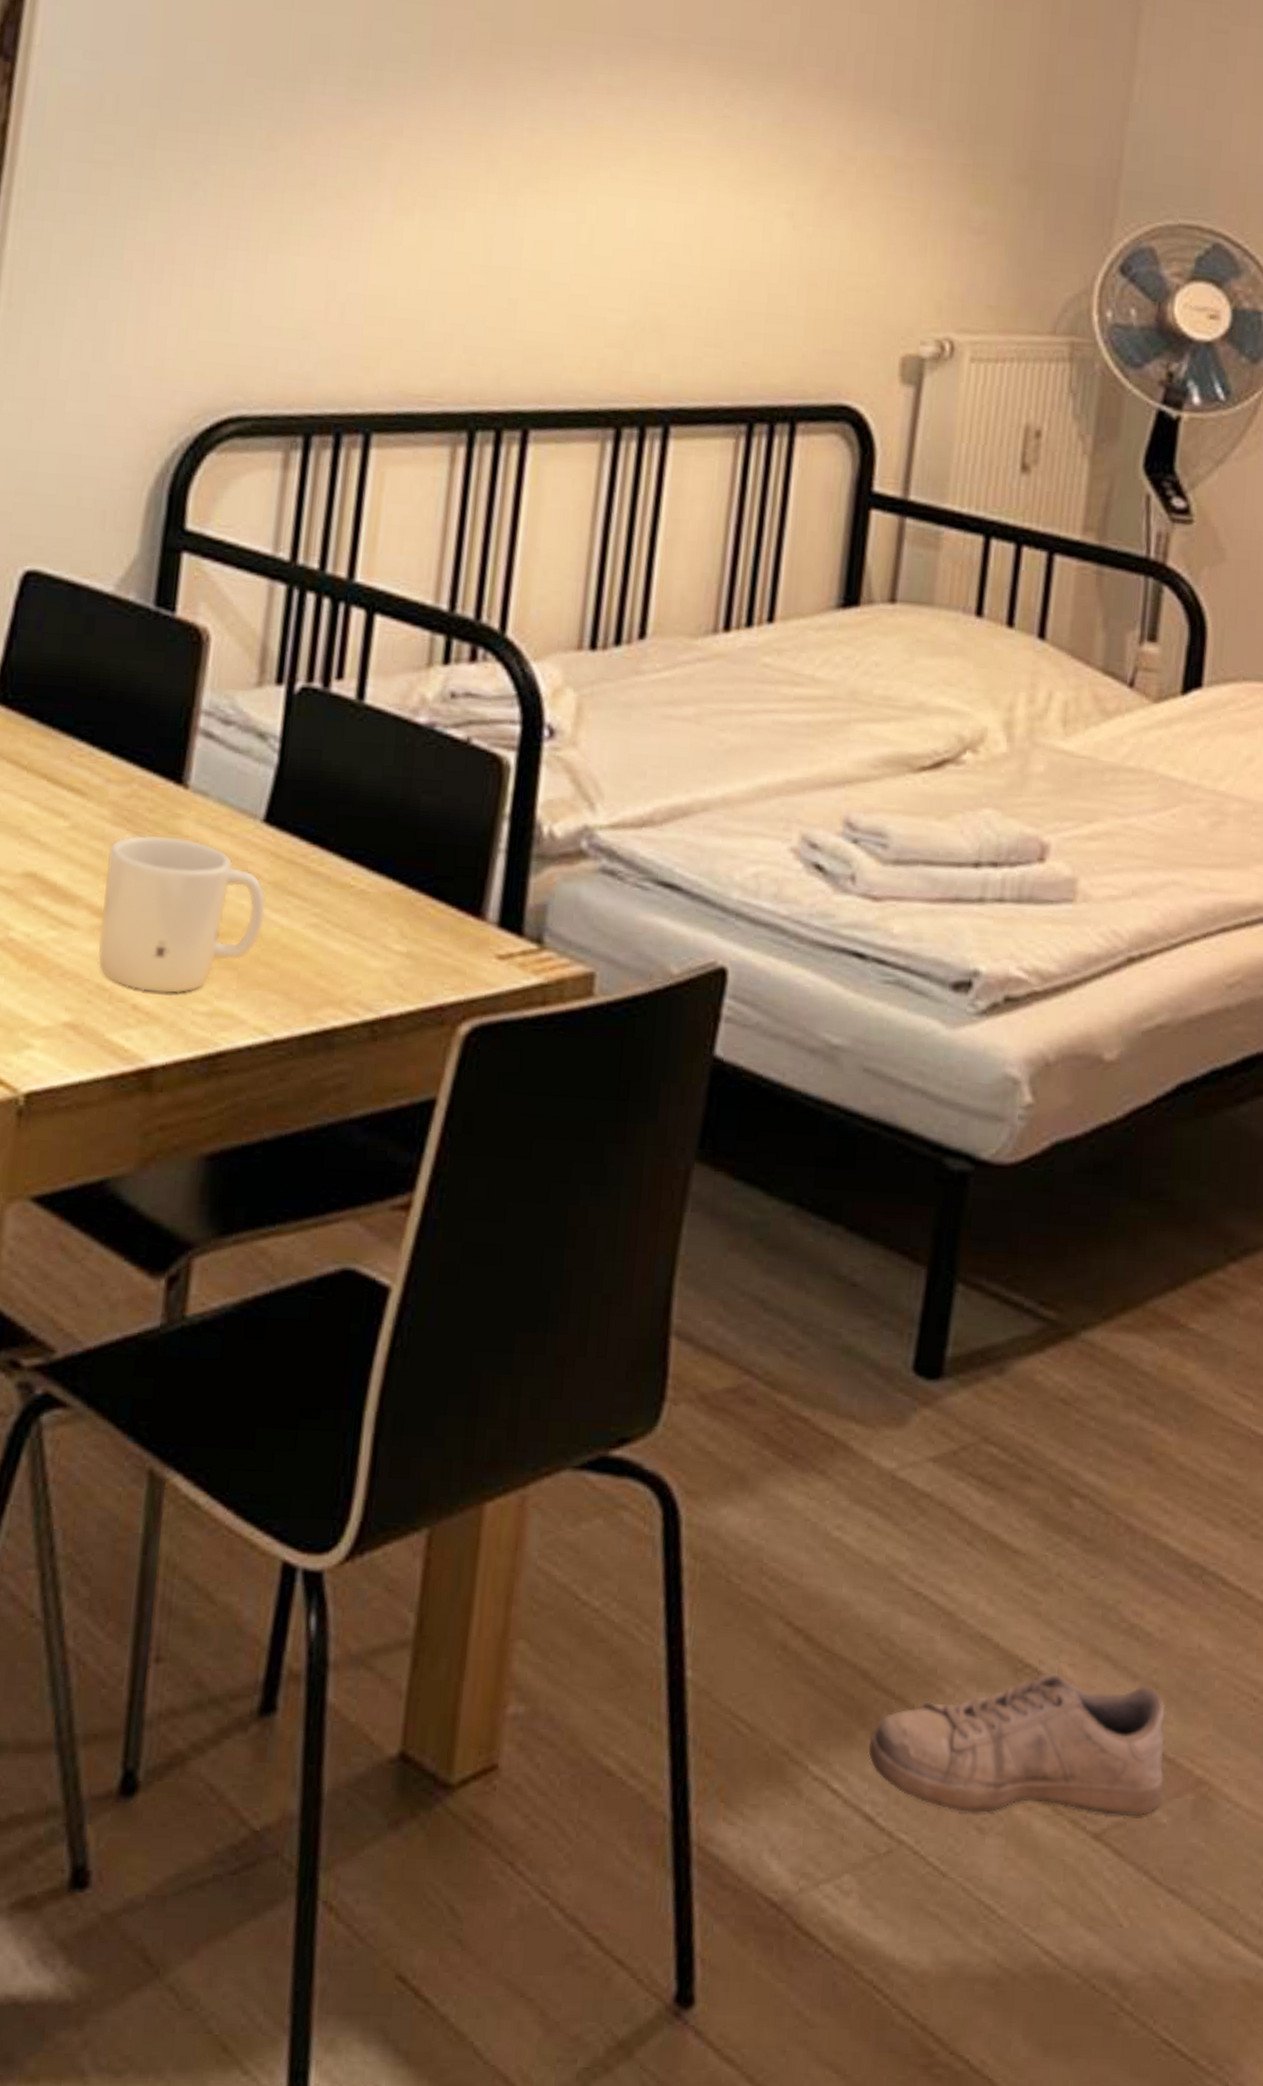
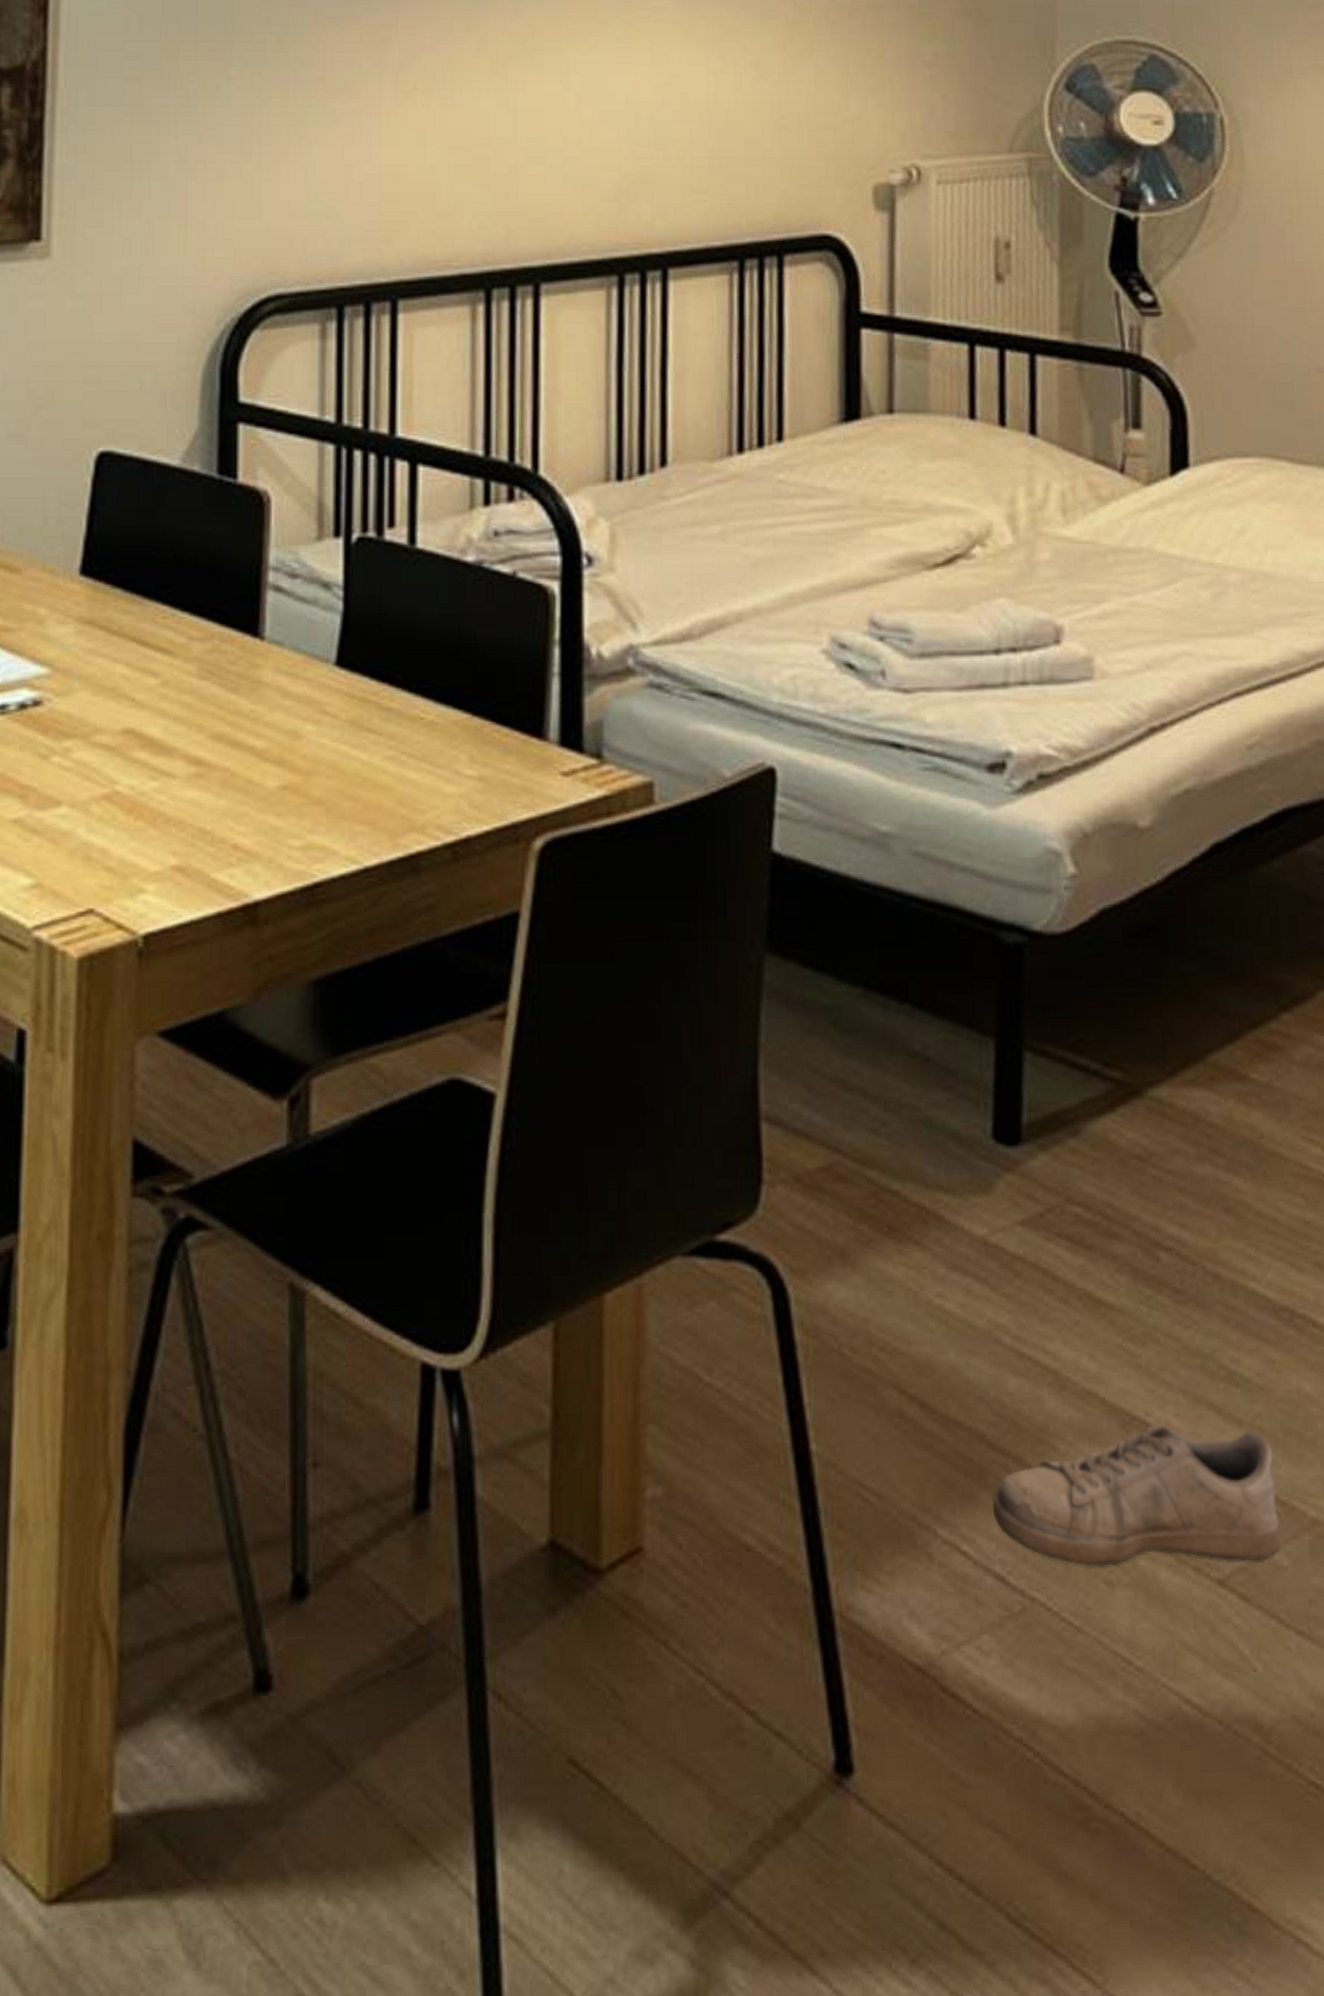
mug: present [97,835,266,993] -> none [196,686,345,831]

